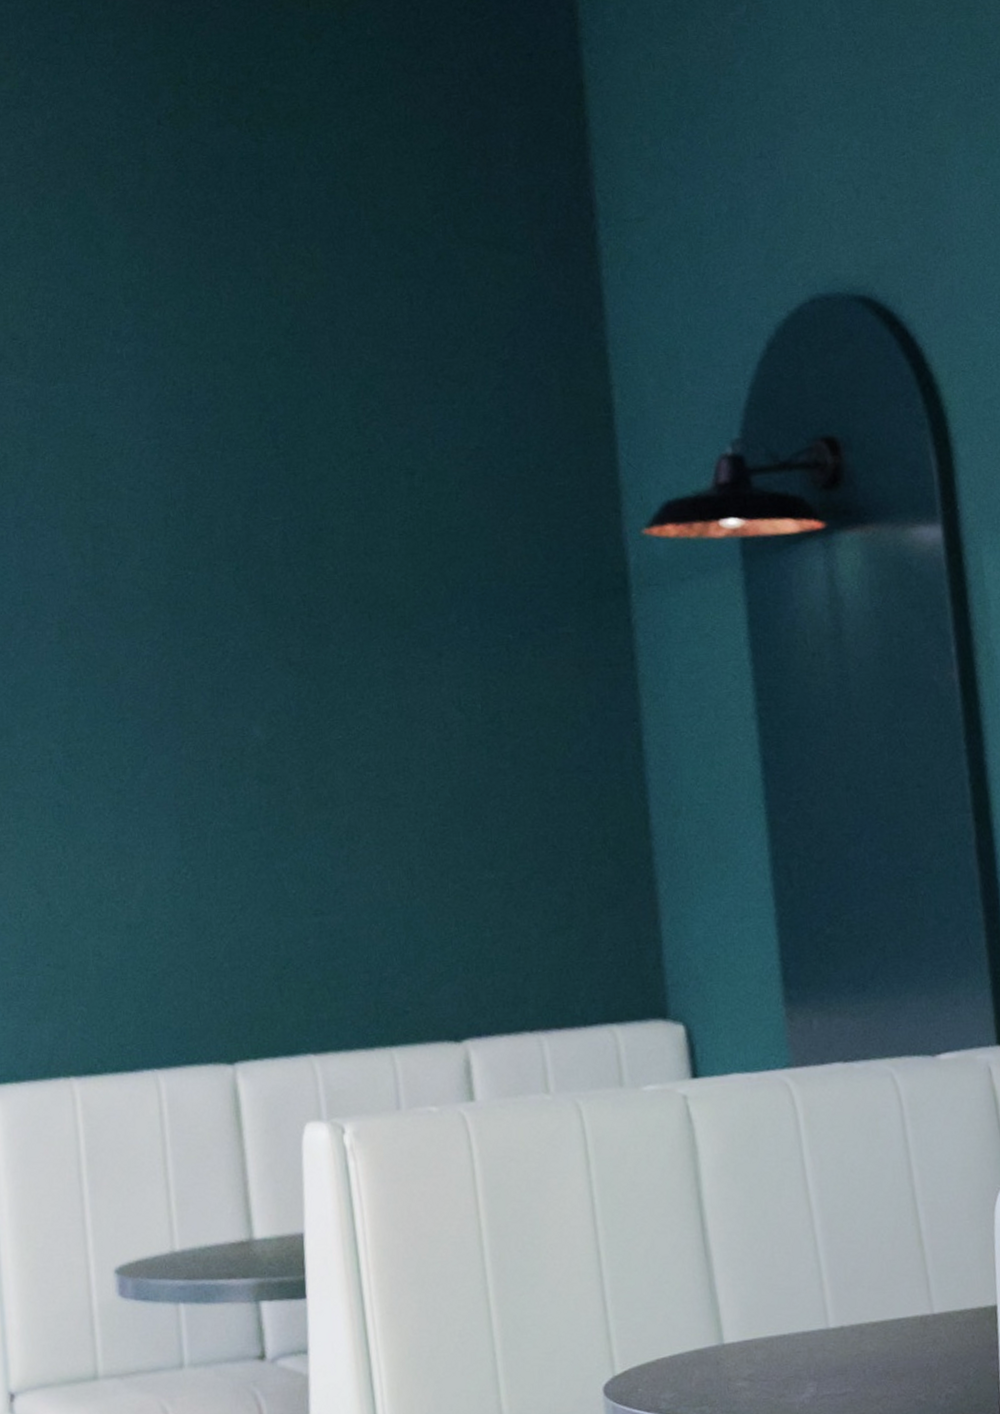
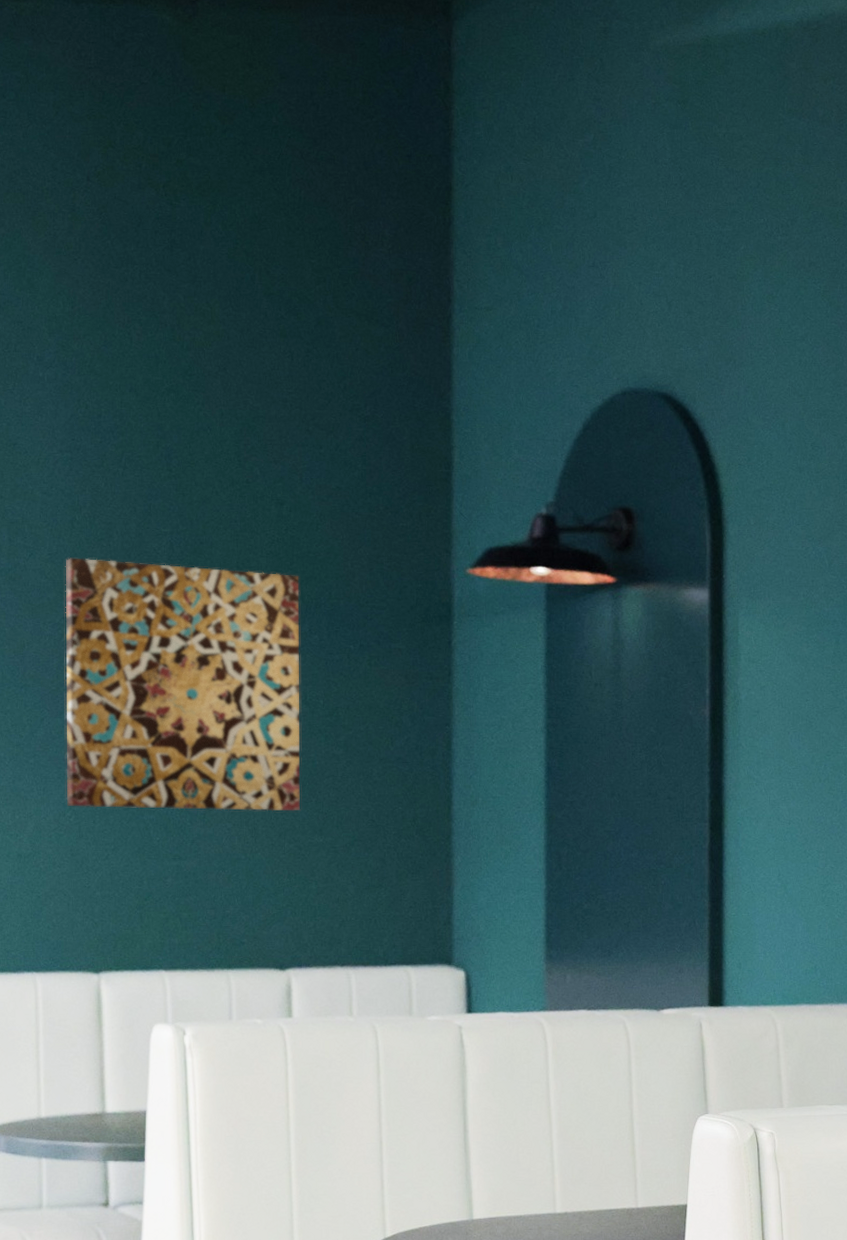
wall art: none [161,556,465,862] -> present [65,558,301,812]

